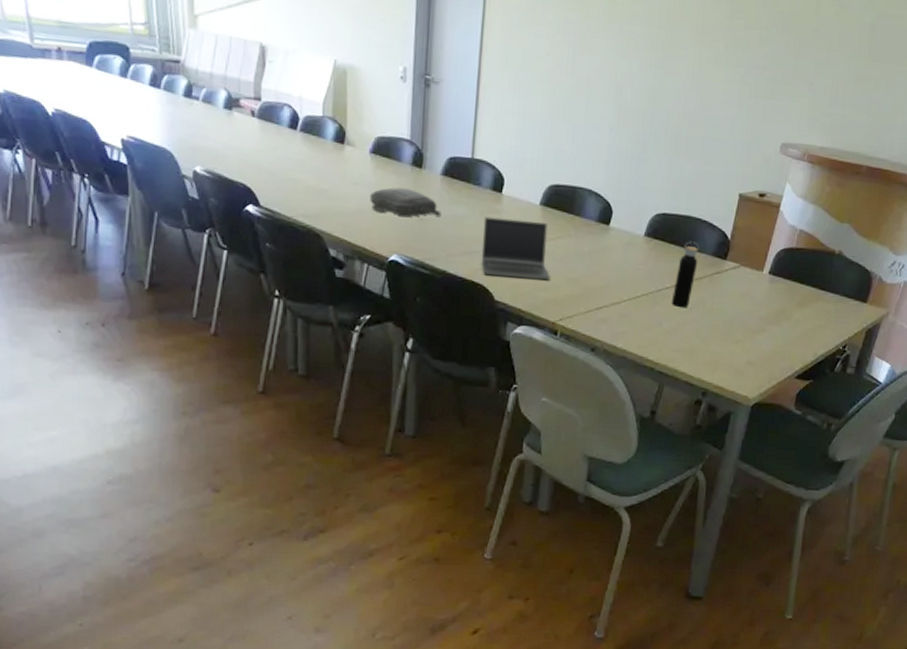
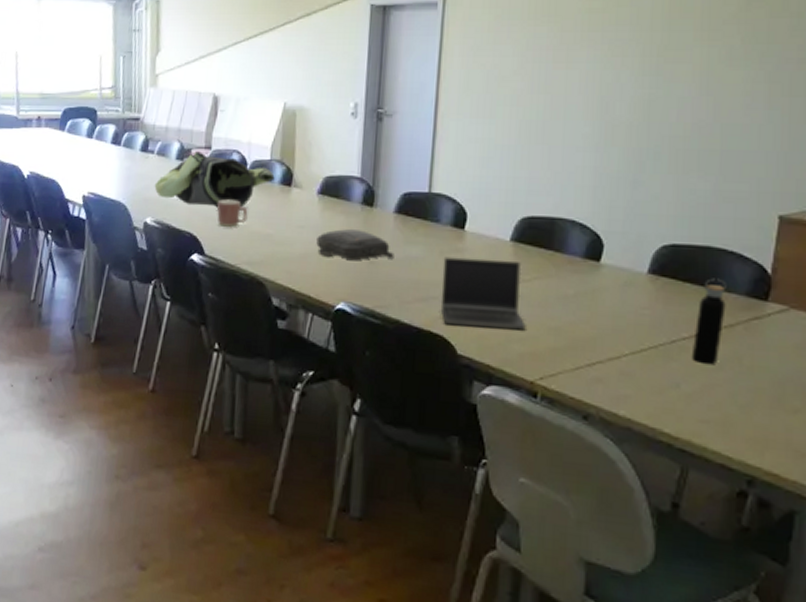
jacket: none [202,101,328,162] -> present [154,151,275,208]
mug: none [270,152,302,181] -> present [217,199,248,228]

